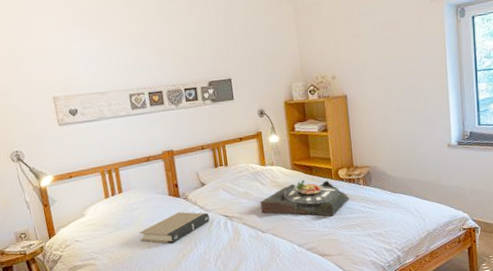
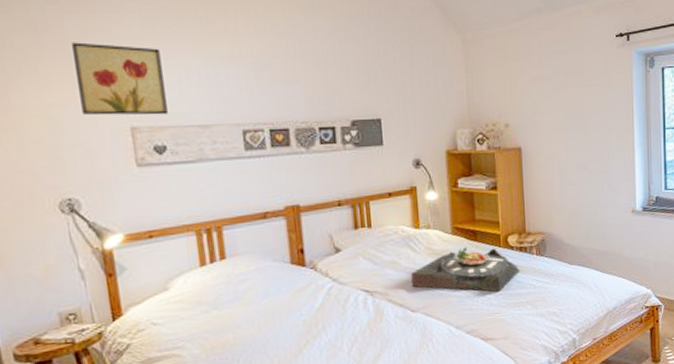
wall art: none [11,36,77,90] -> present [70,42,168,116]
book: present [139,212,210,244] -> none [246,285,344,327]

